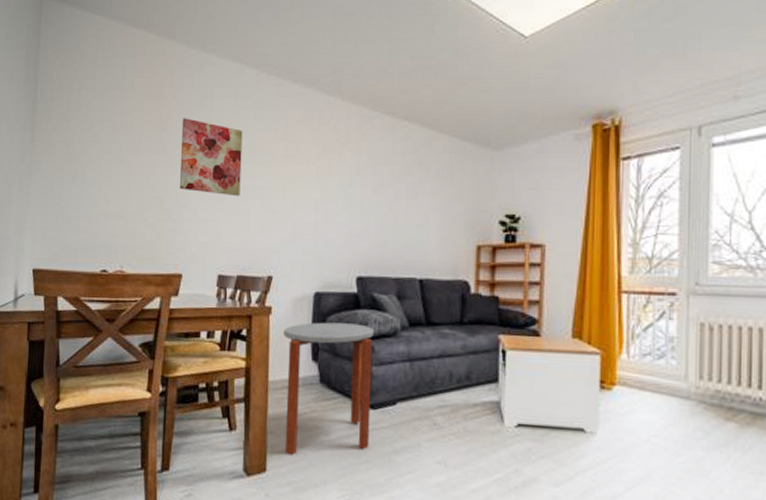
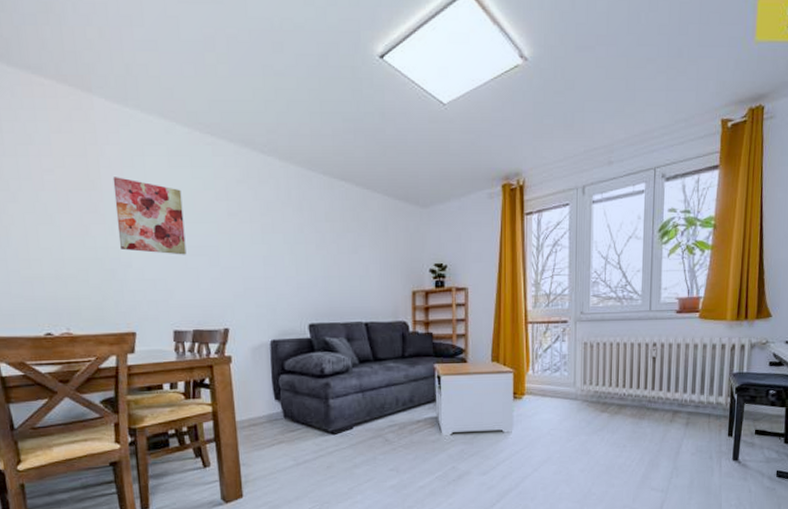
side table: present [284,322,374,455] -> none [245,365,333,481]

